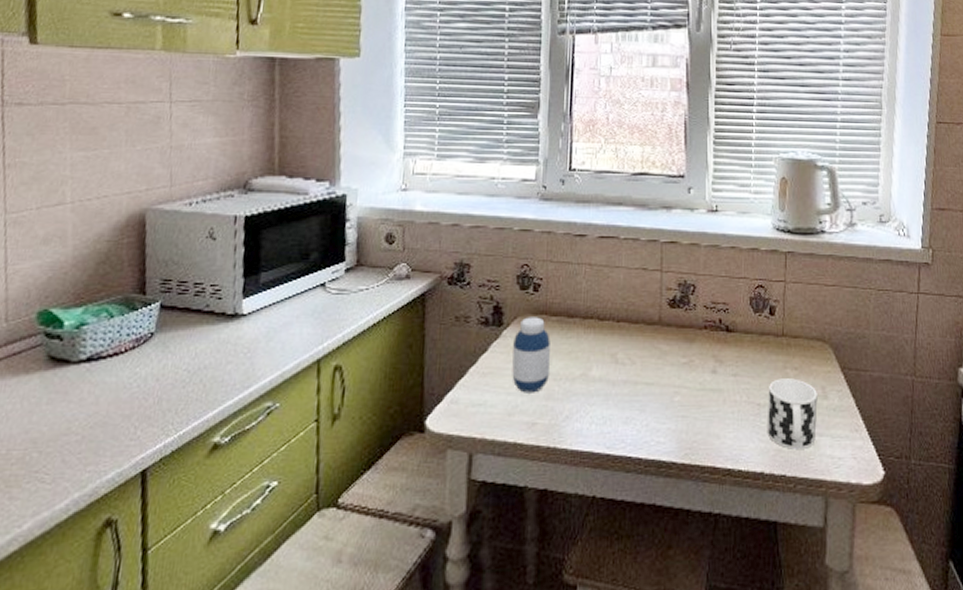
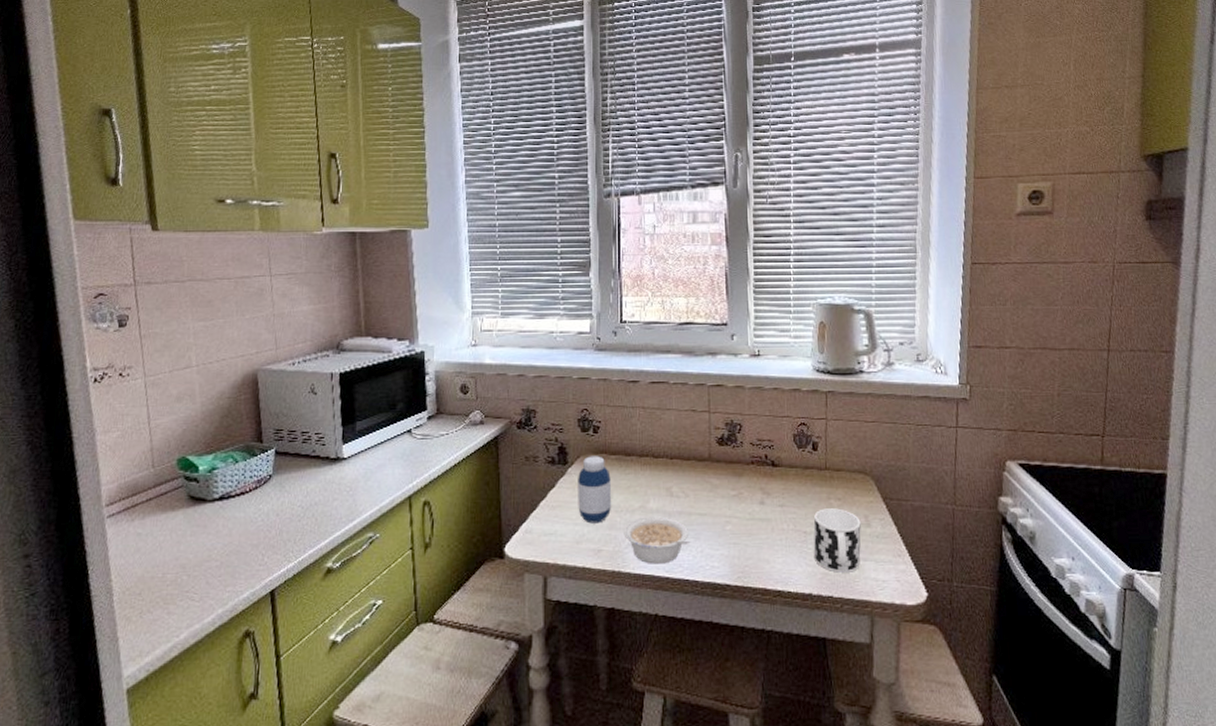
legume: none [561,386,636,439] -> present [623,516,691,564]

